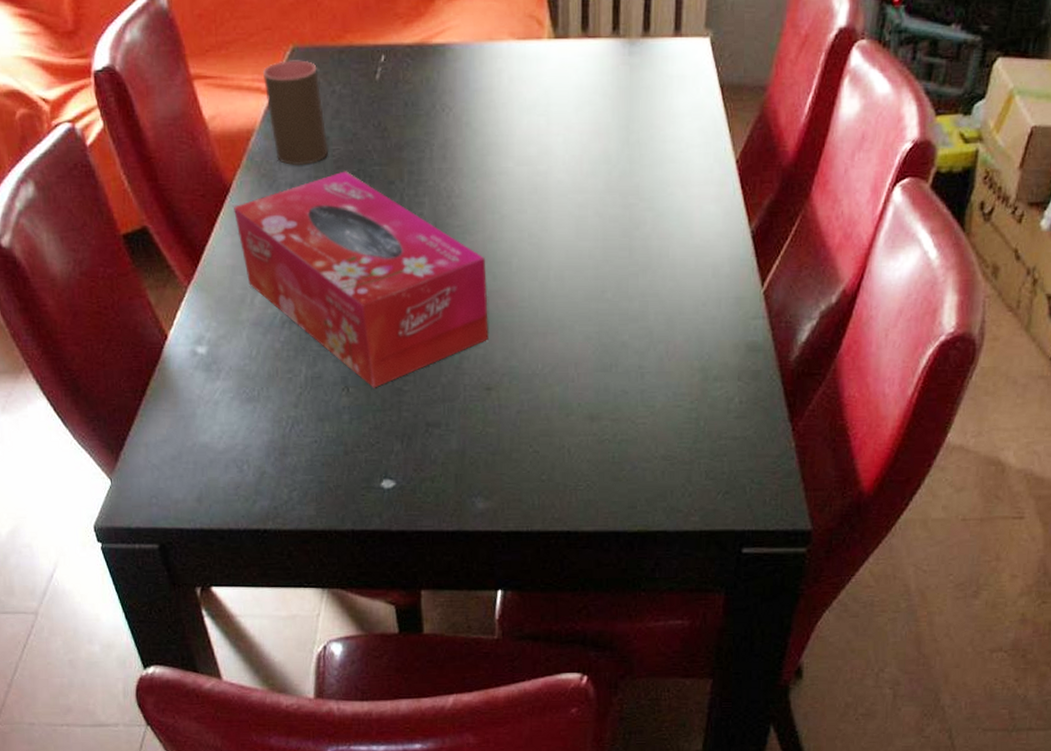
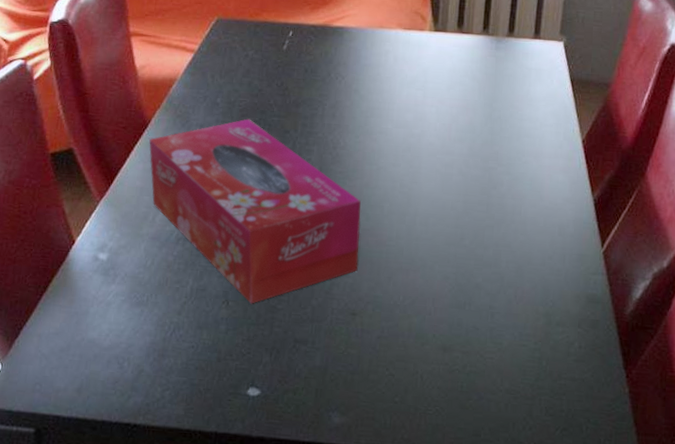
cup: present [263,60,328,166] -> none [189,28,237,112]

